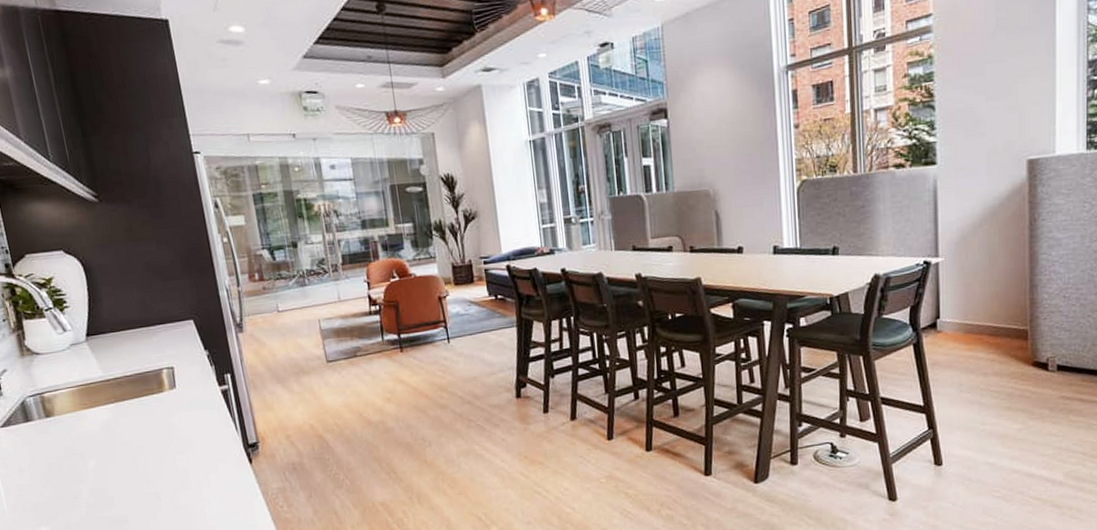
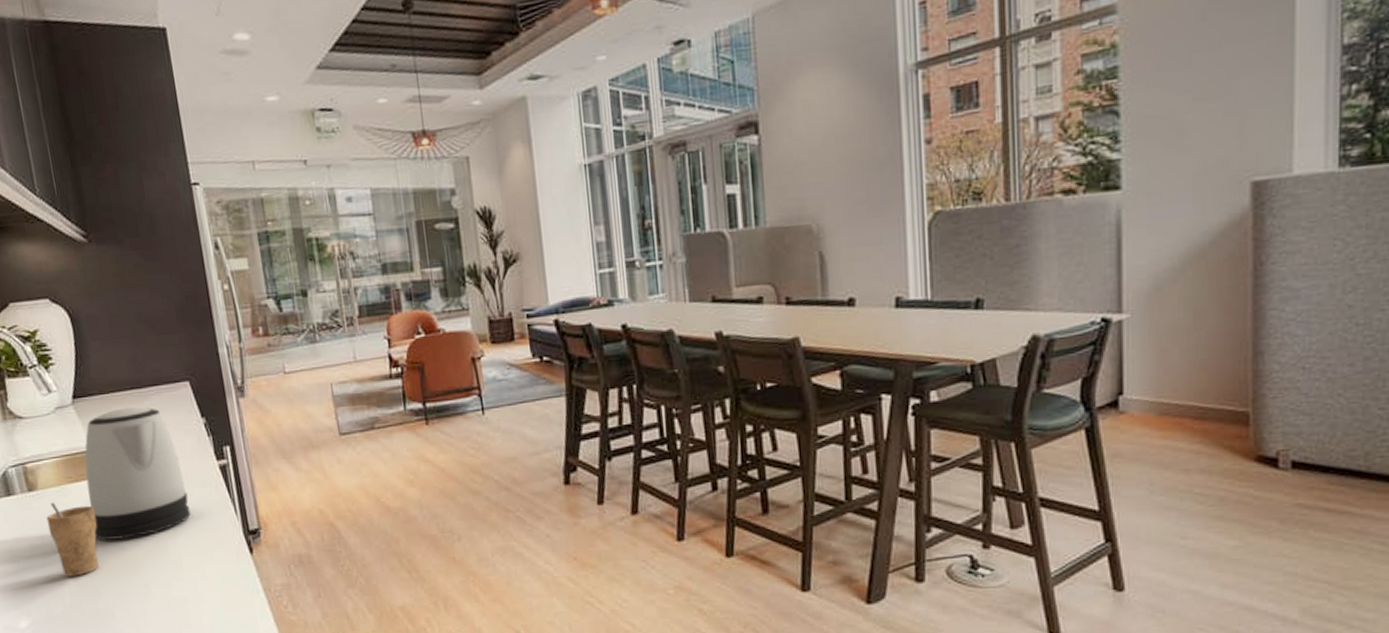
cup: none [63,426,113,490] -> present [46,502,99,577]
kettle: none [98,342,196,457] -> present [84,407,191,540]

